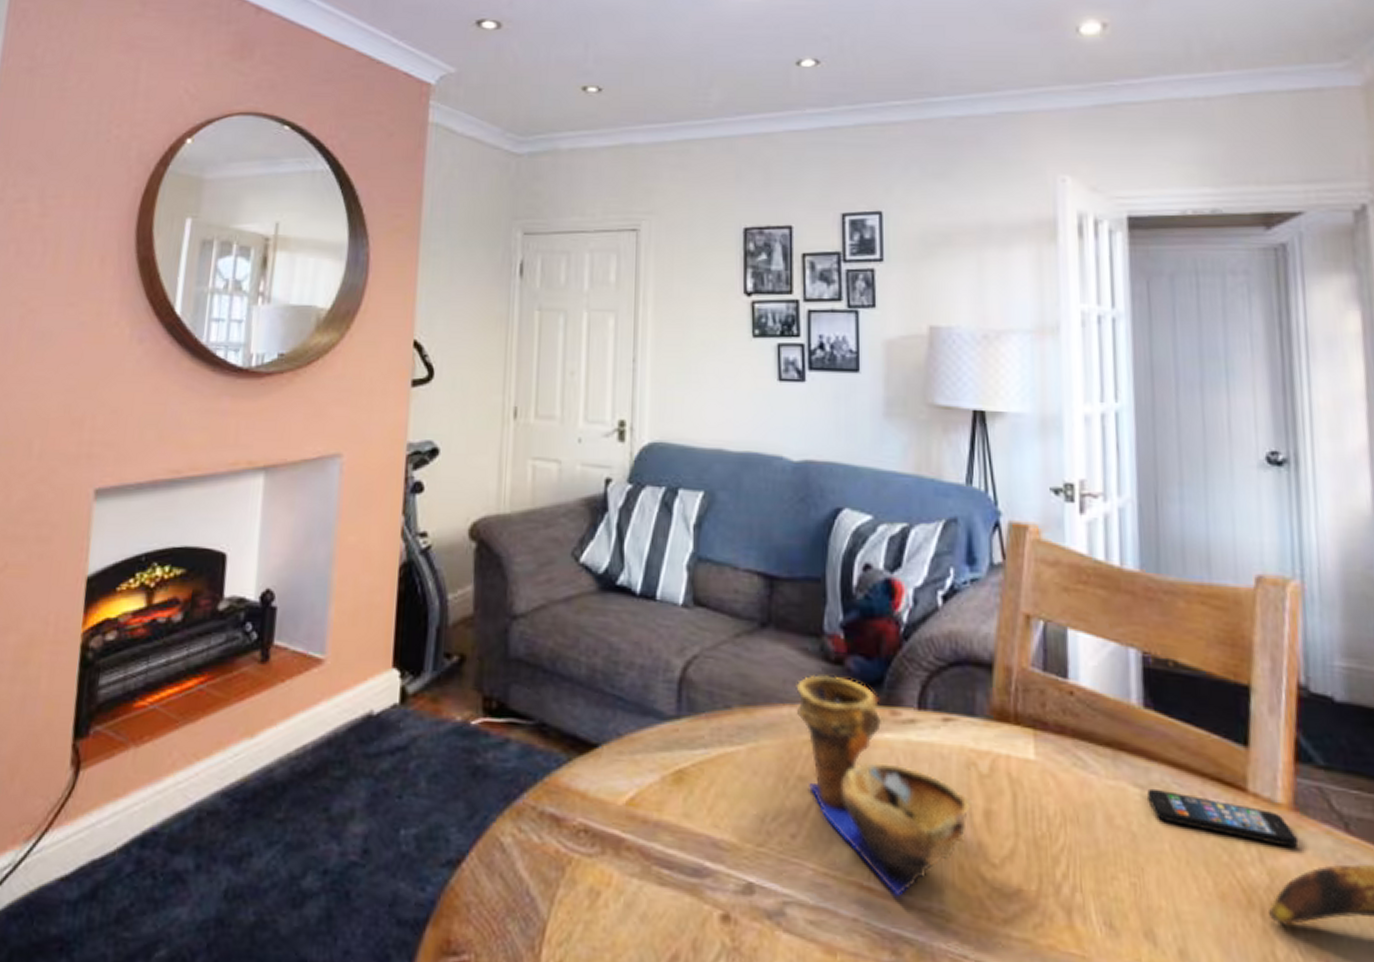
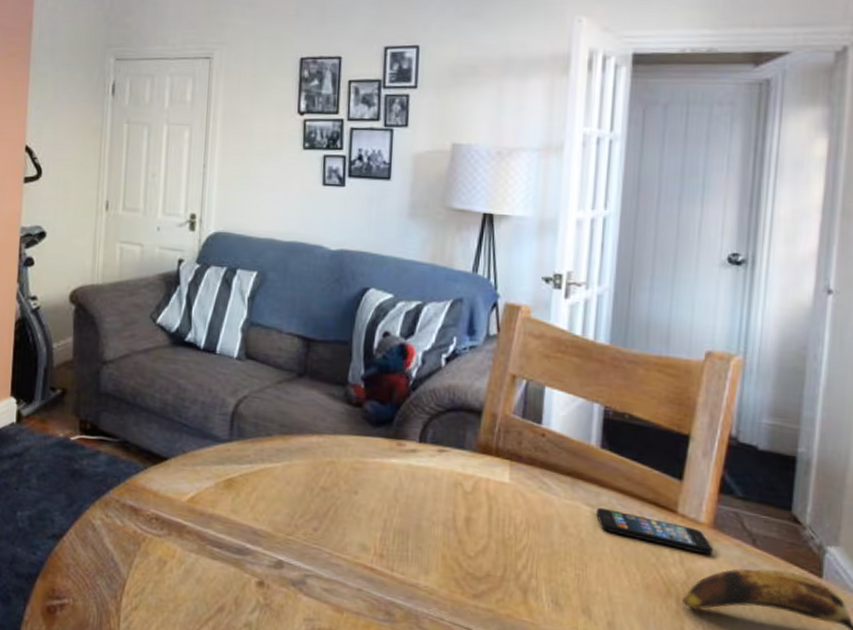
decorative bowl: present [796,674,973,897] -> none [323,413,457,576]

